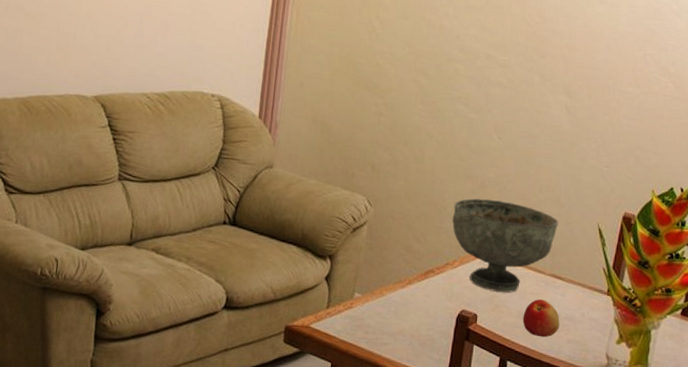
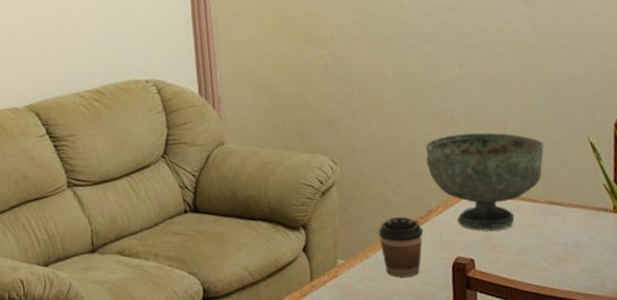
coffee cup: none [396,263,438,320] -> present [378,216,423,278]
apple: present [522,299,560,338] -> none [524,230,568,271]

